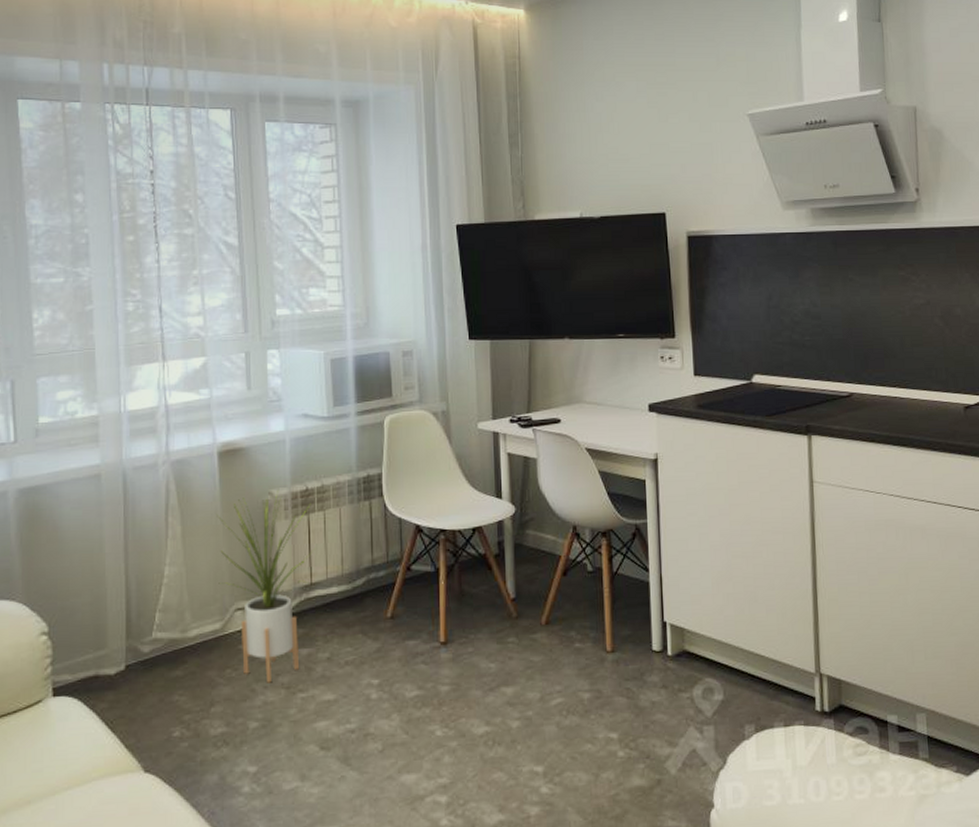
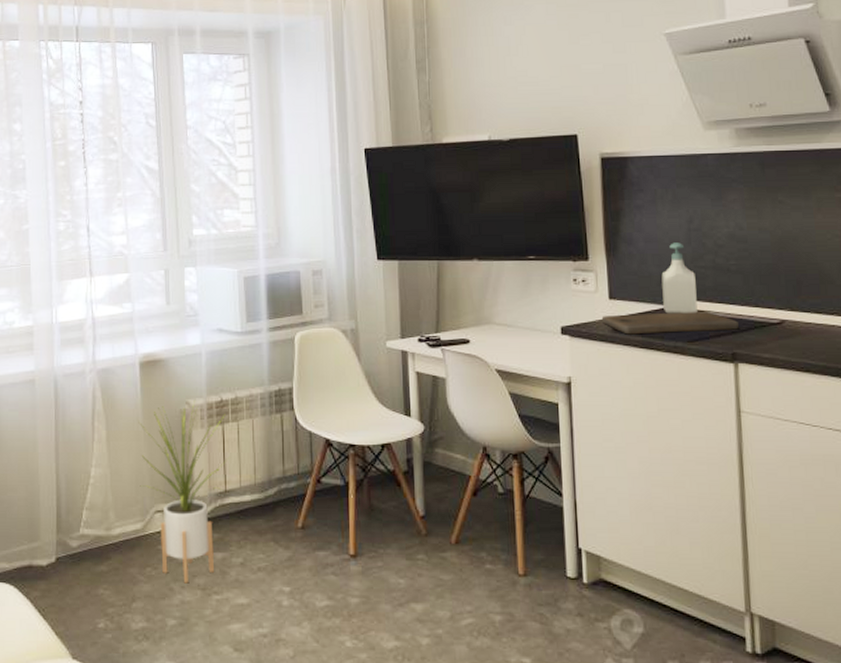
cutting board: none [686,385,812,410] -> present [601,311,739,335]
soap bottle: none [743,319,776,389] -> present [661,242,698,314]

